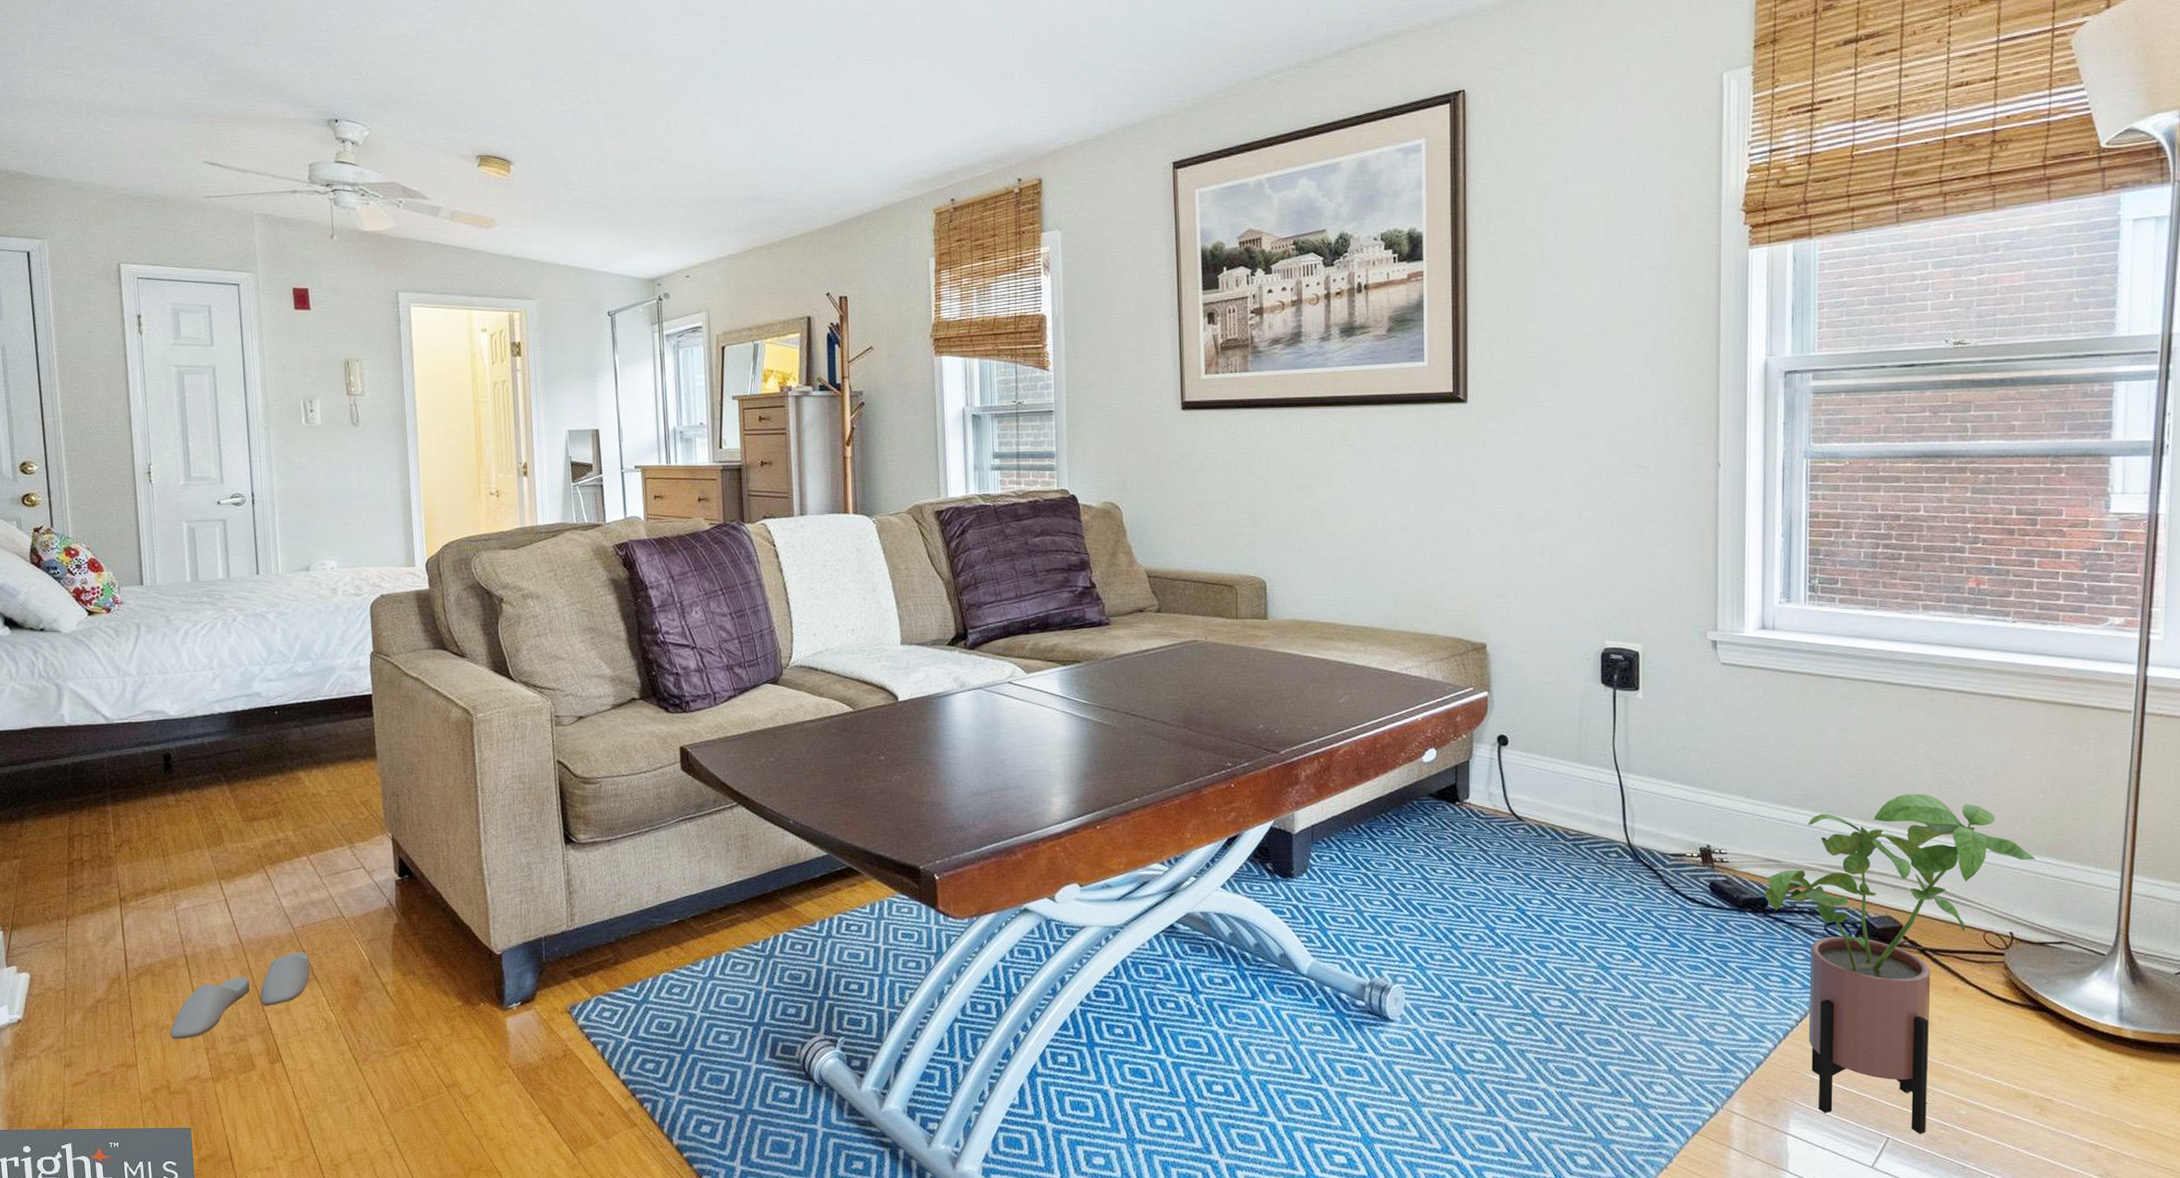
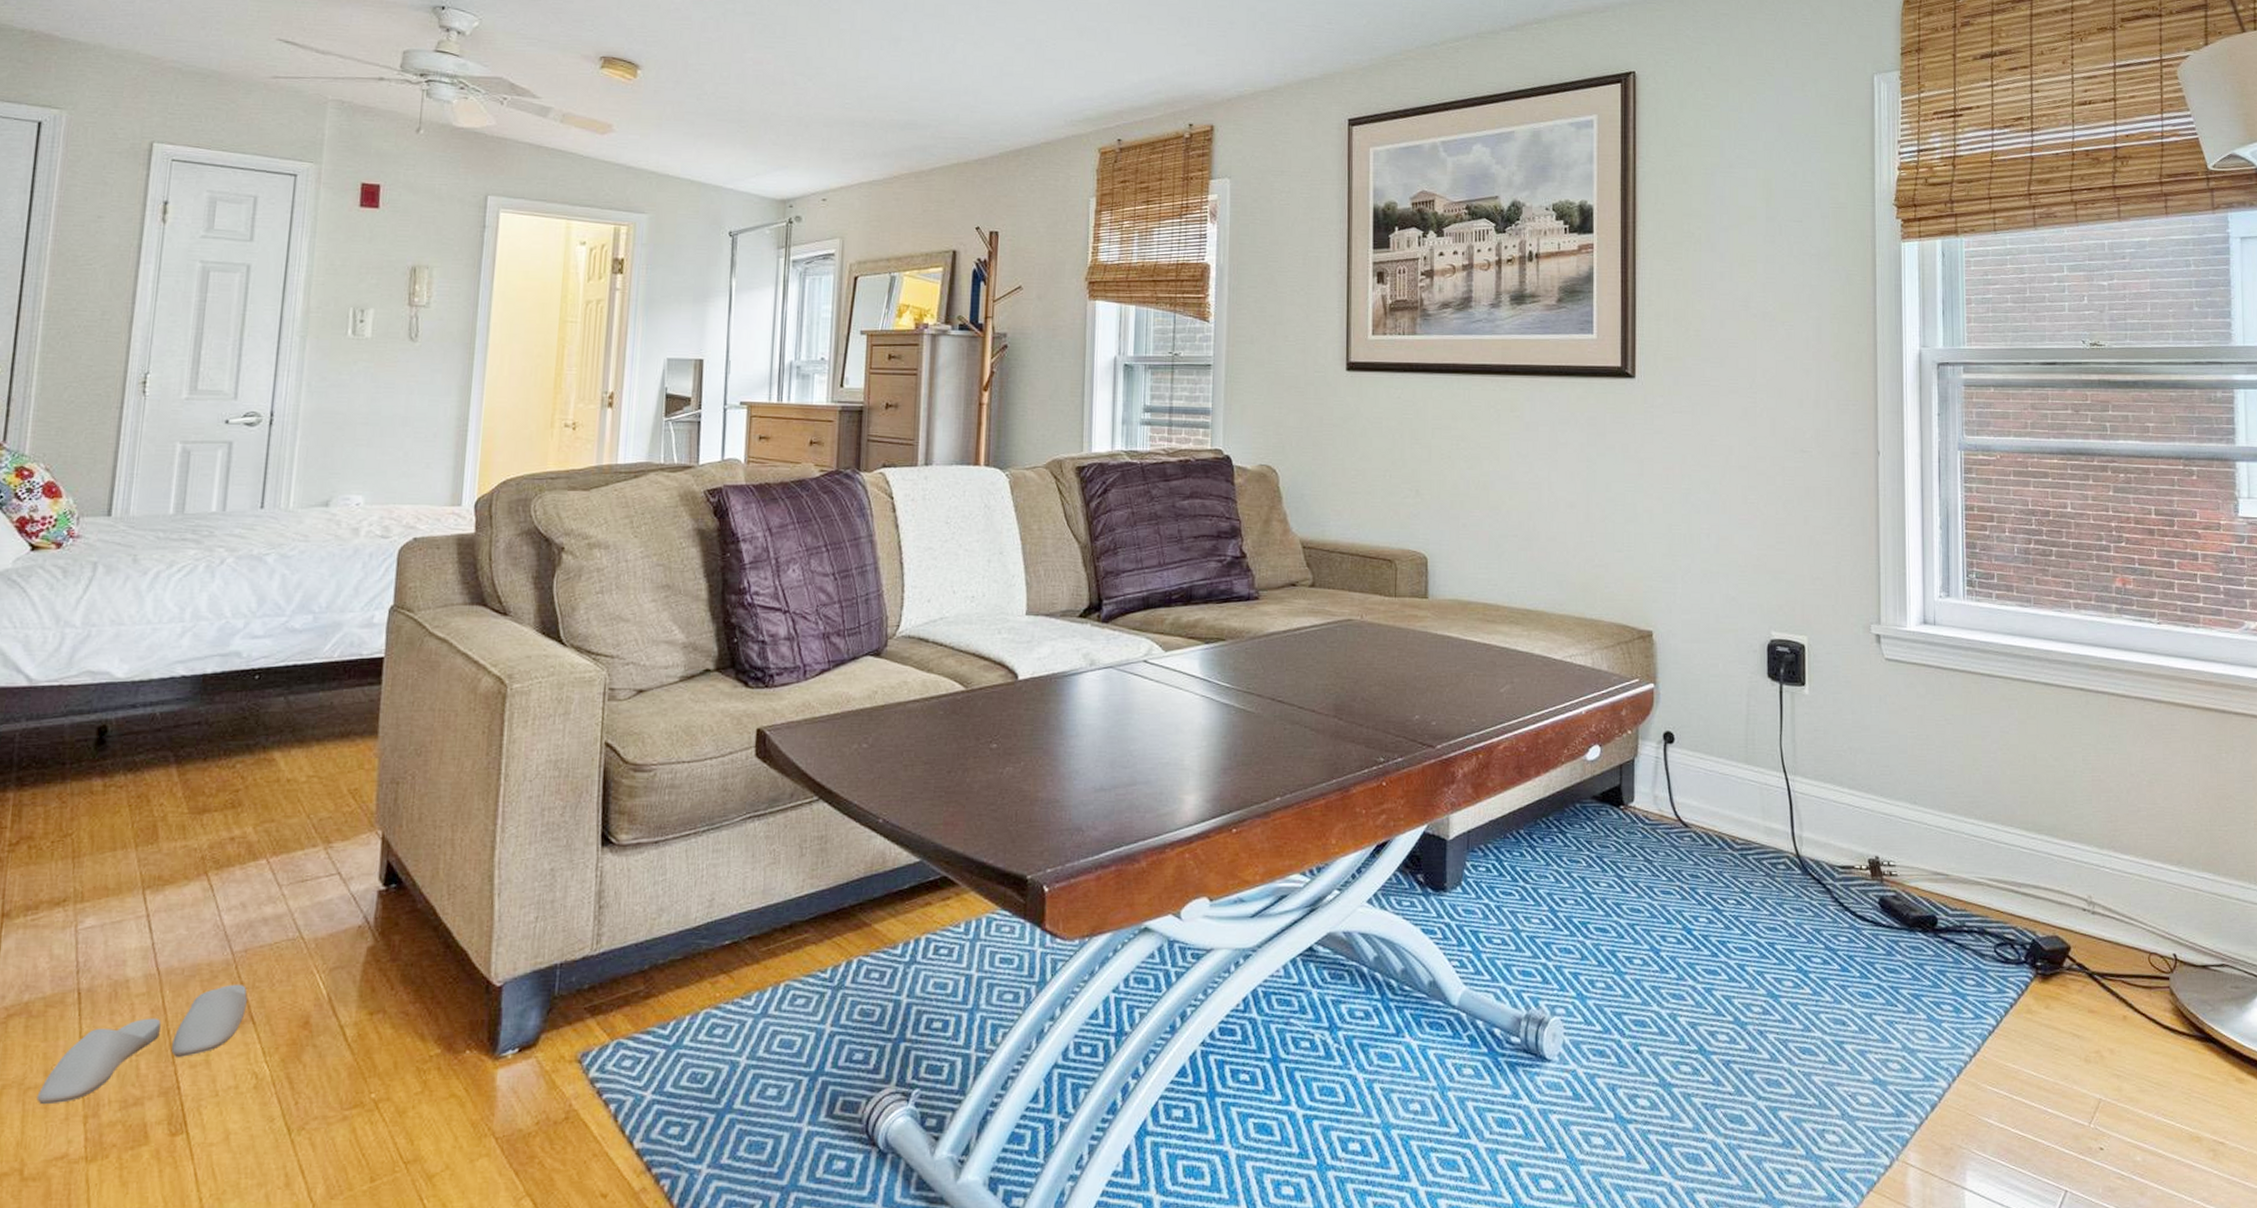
house plant: present [1765,793,2036,1134] -> none [1934,801,2193,1186]

